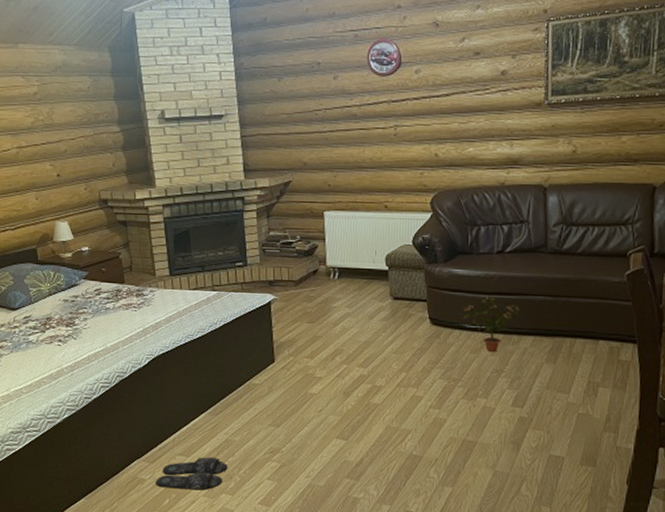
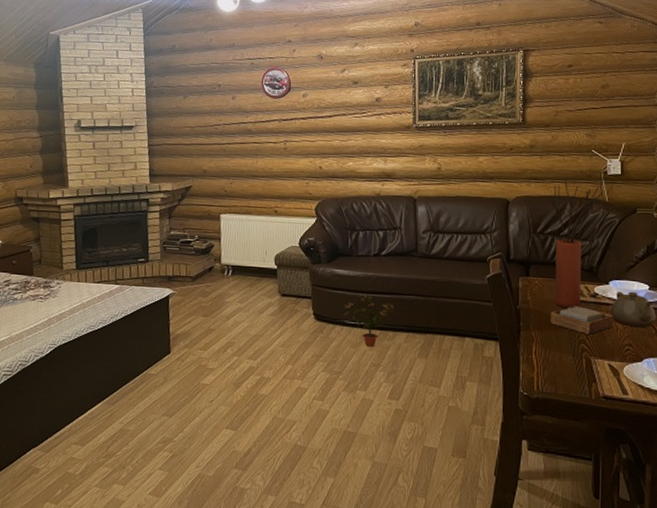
slippers: present [156,457,228,491] -> none [49,446,121,481]

